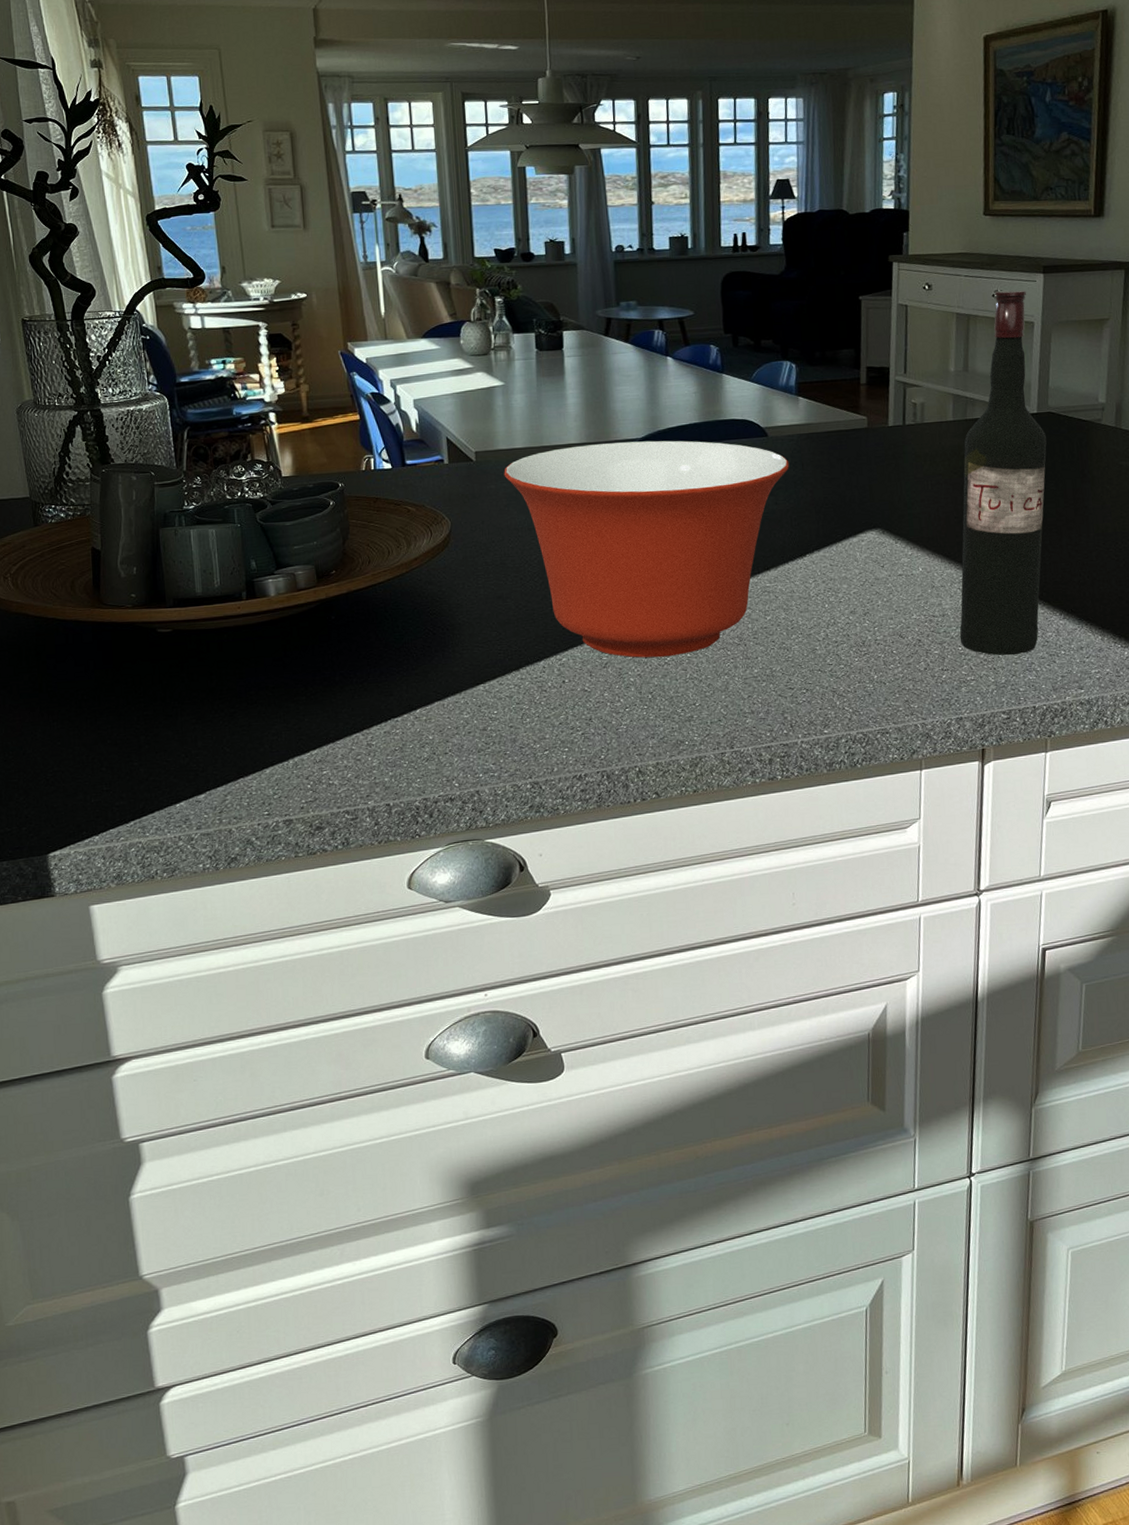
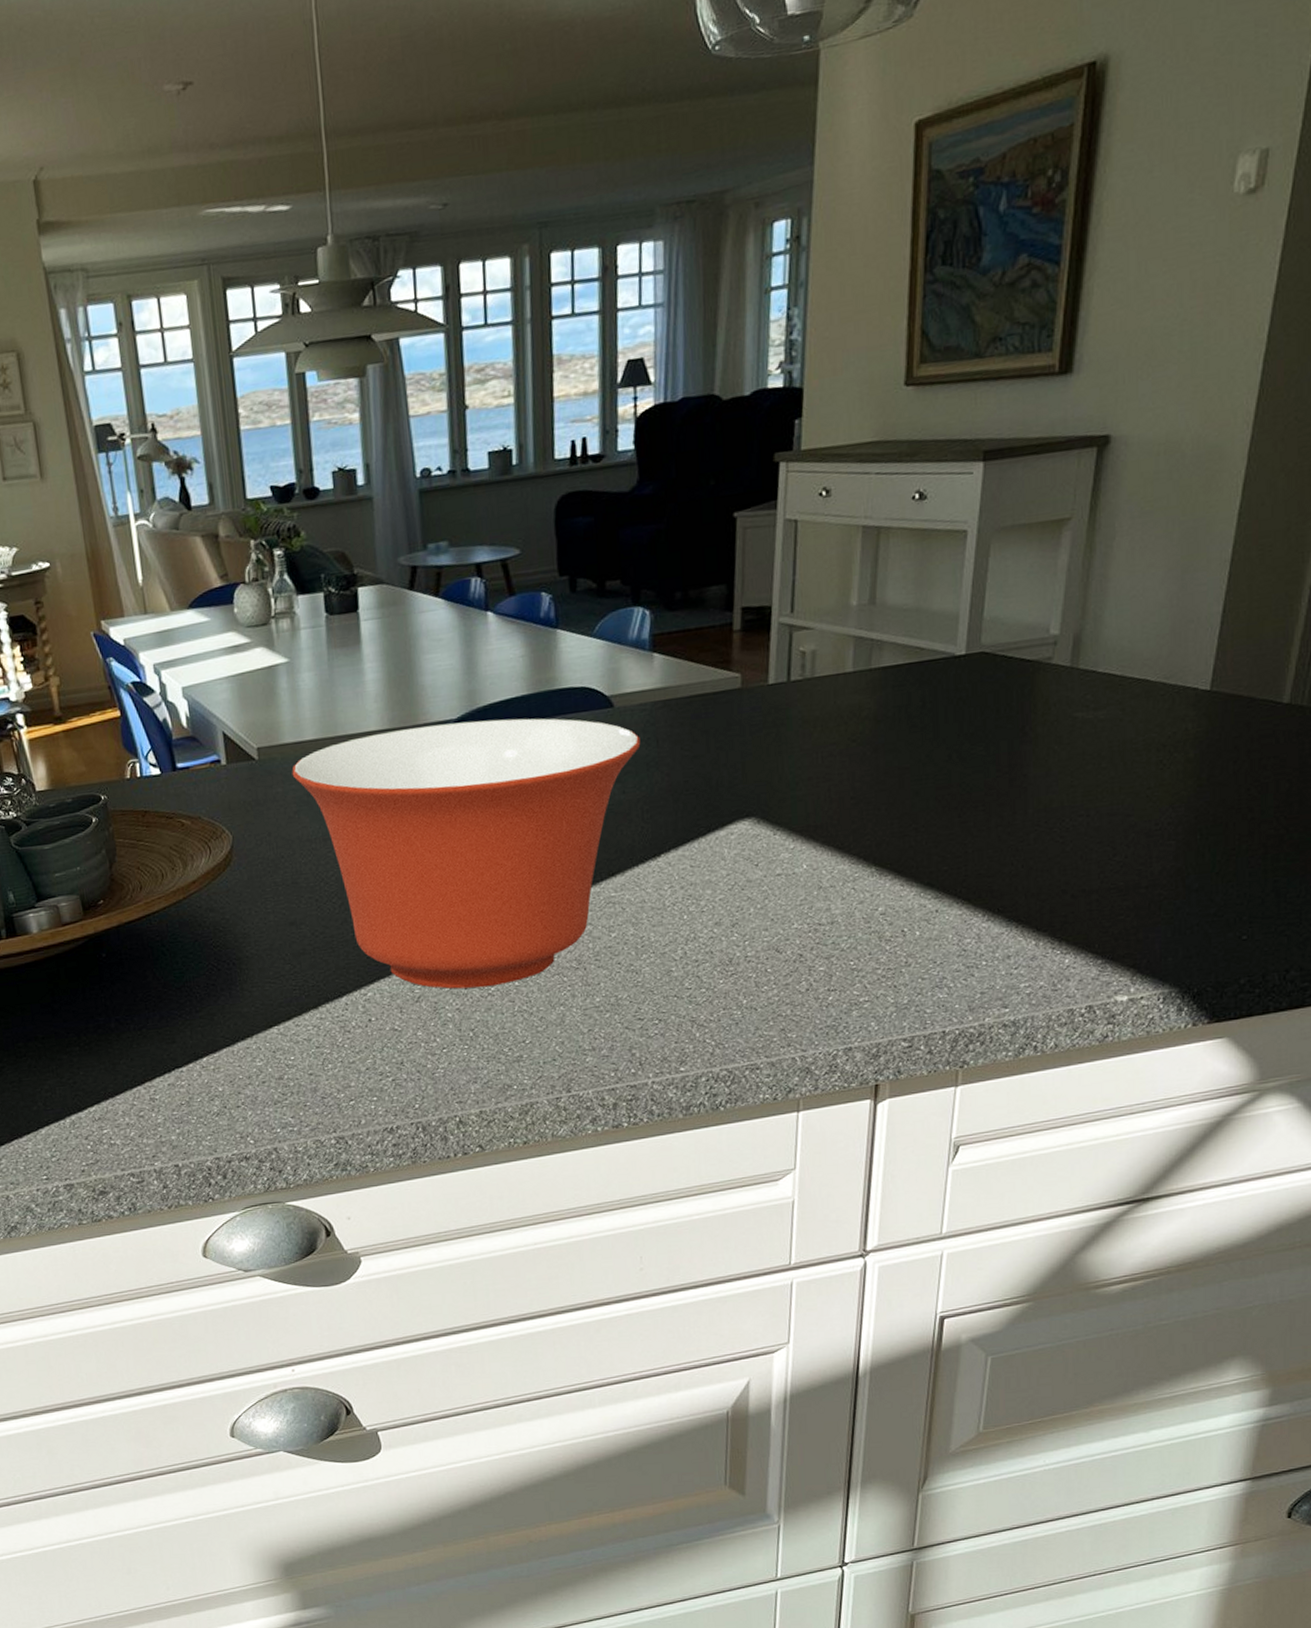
wine bottle: present [959,290,1047,656] -> none [852,487,976,970]

